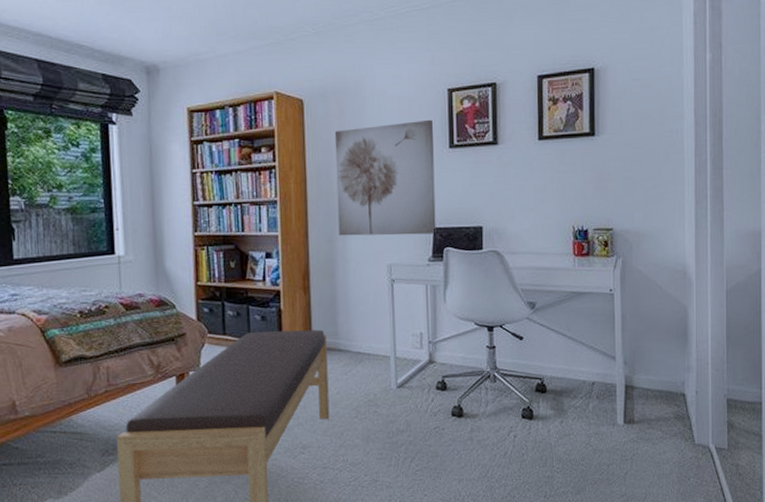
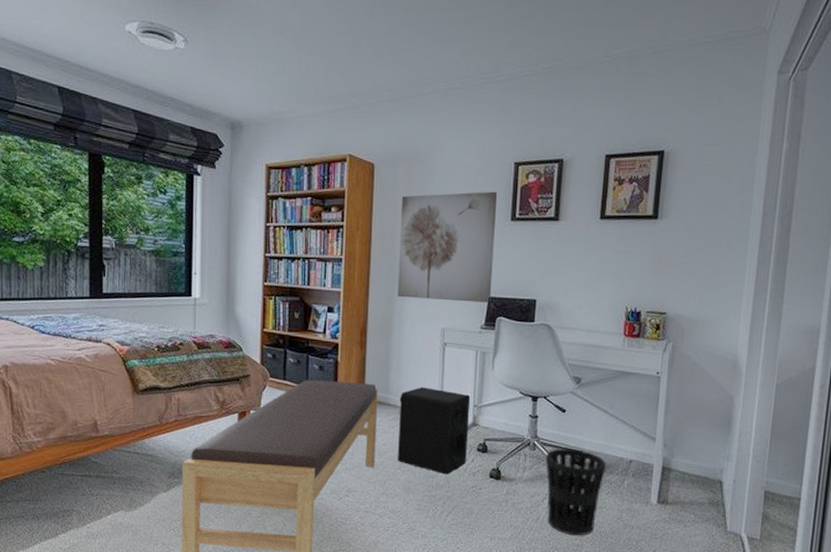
speaker: none [350,328,426,418] -> present [397,387,471,475]
wastebasket: none [507,376,569,467] -> present [545,447,606,536]

